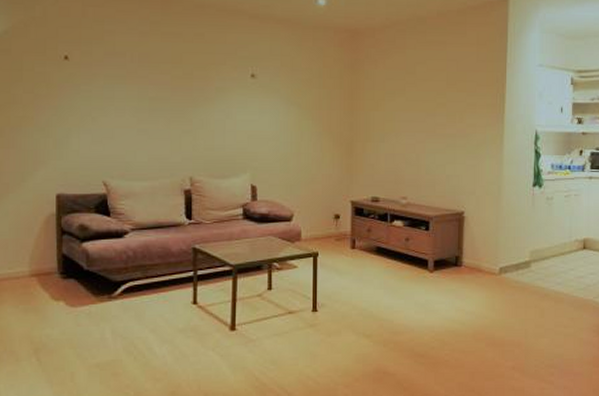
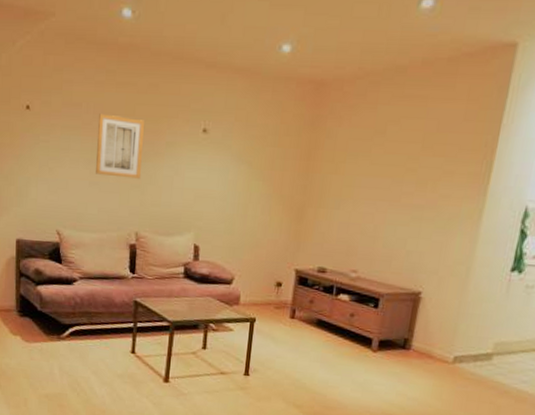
wall art: none [144,62,192,124] -> present [96,113,144,179]

